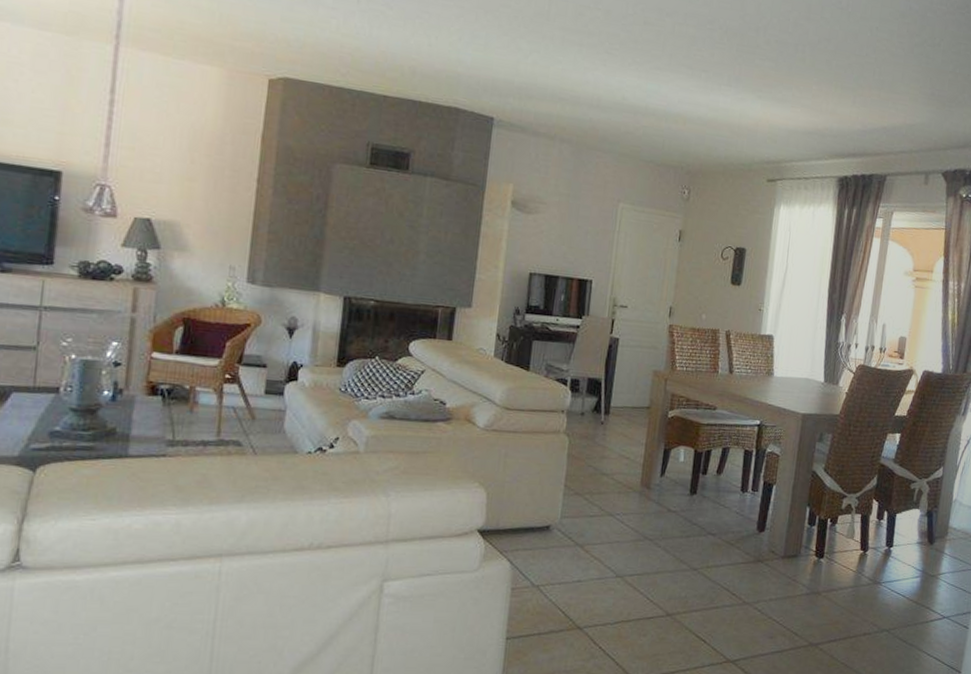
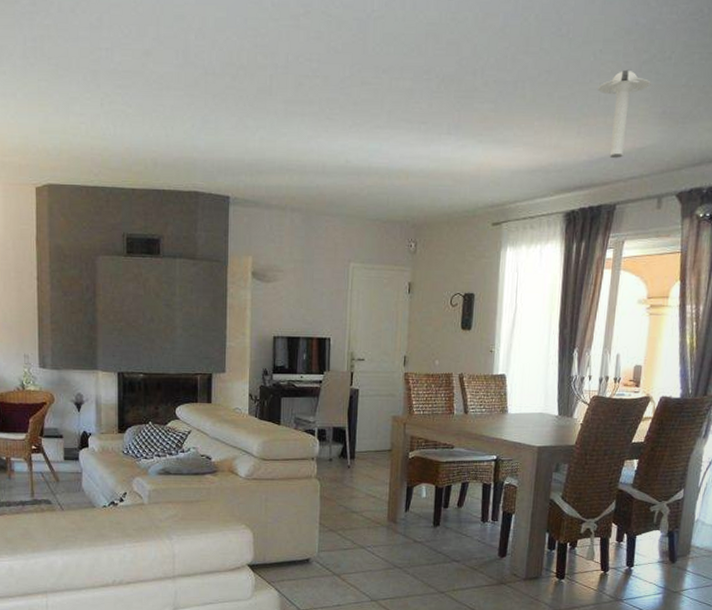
ceiling light: none [873,49,922,132] -> present [598,69,651,159]

